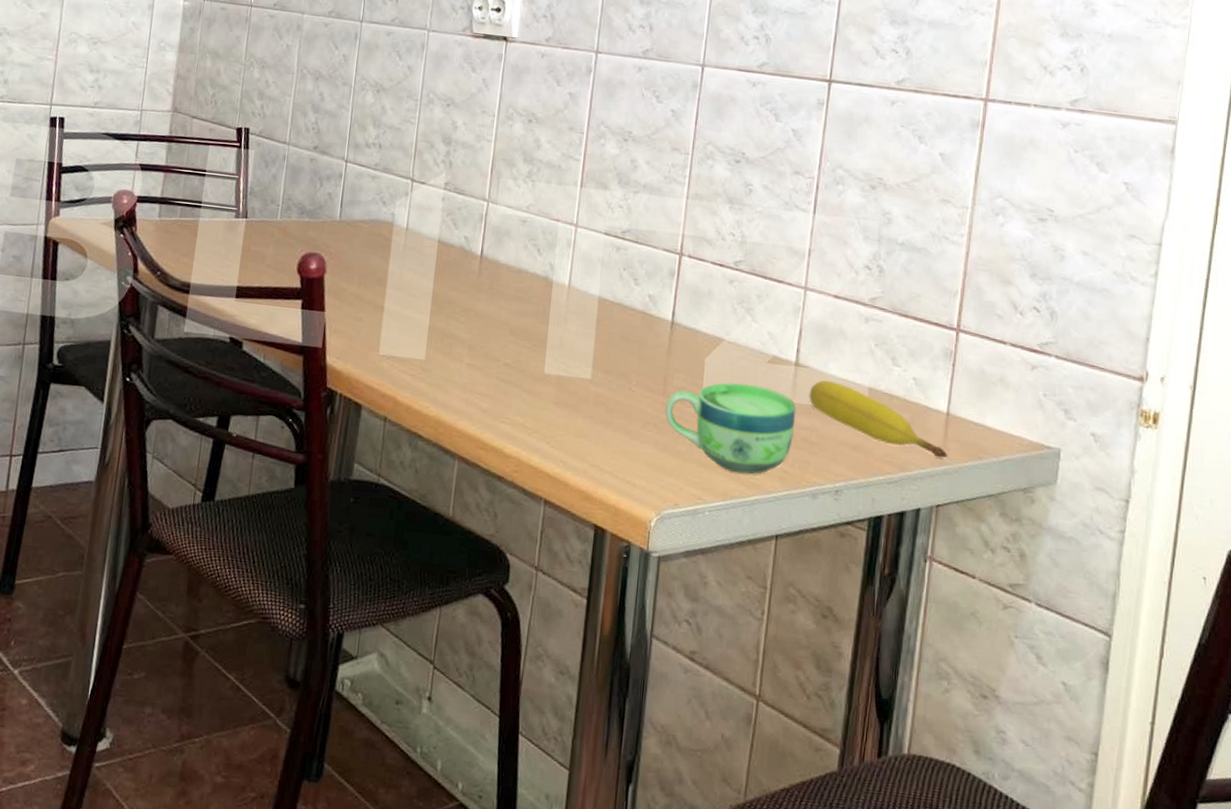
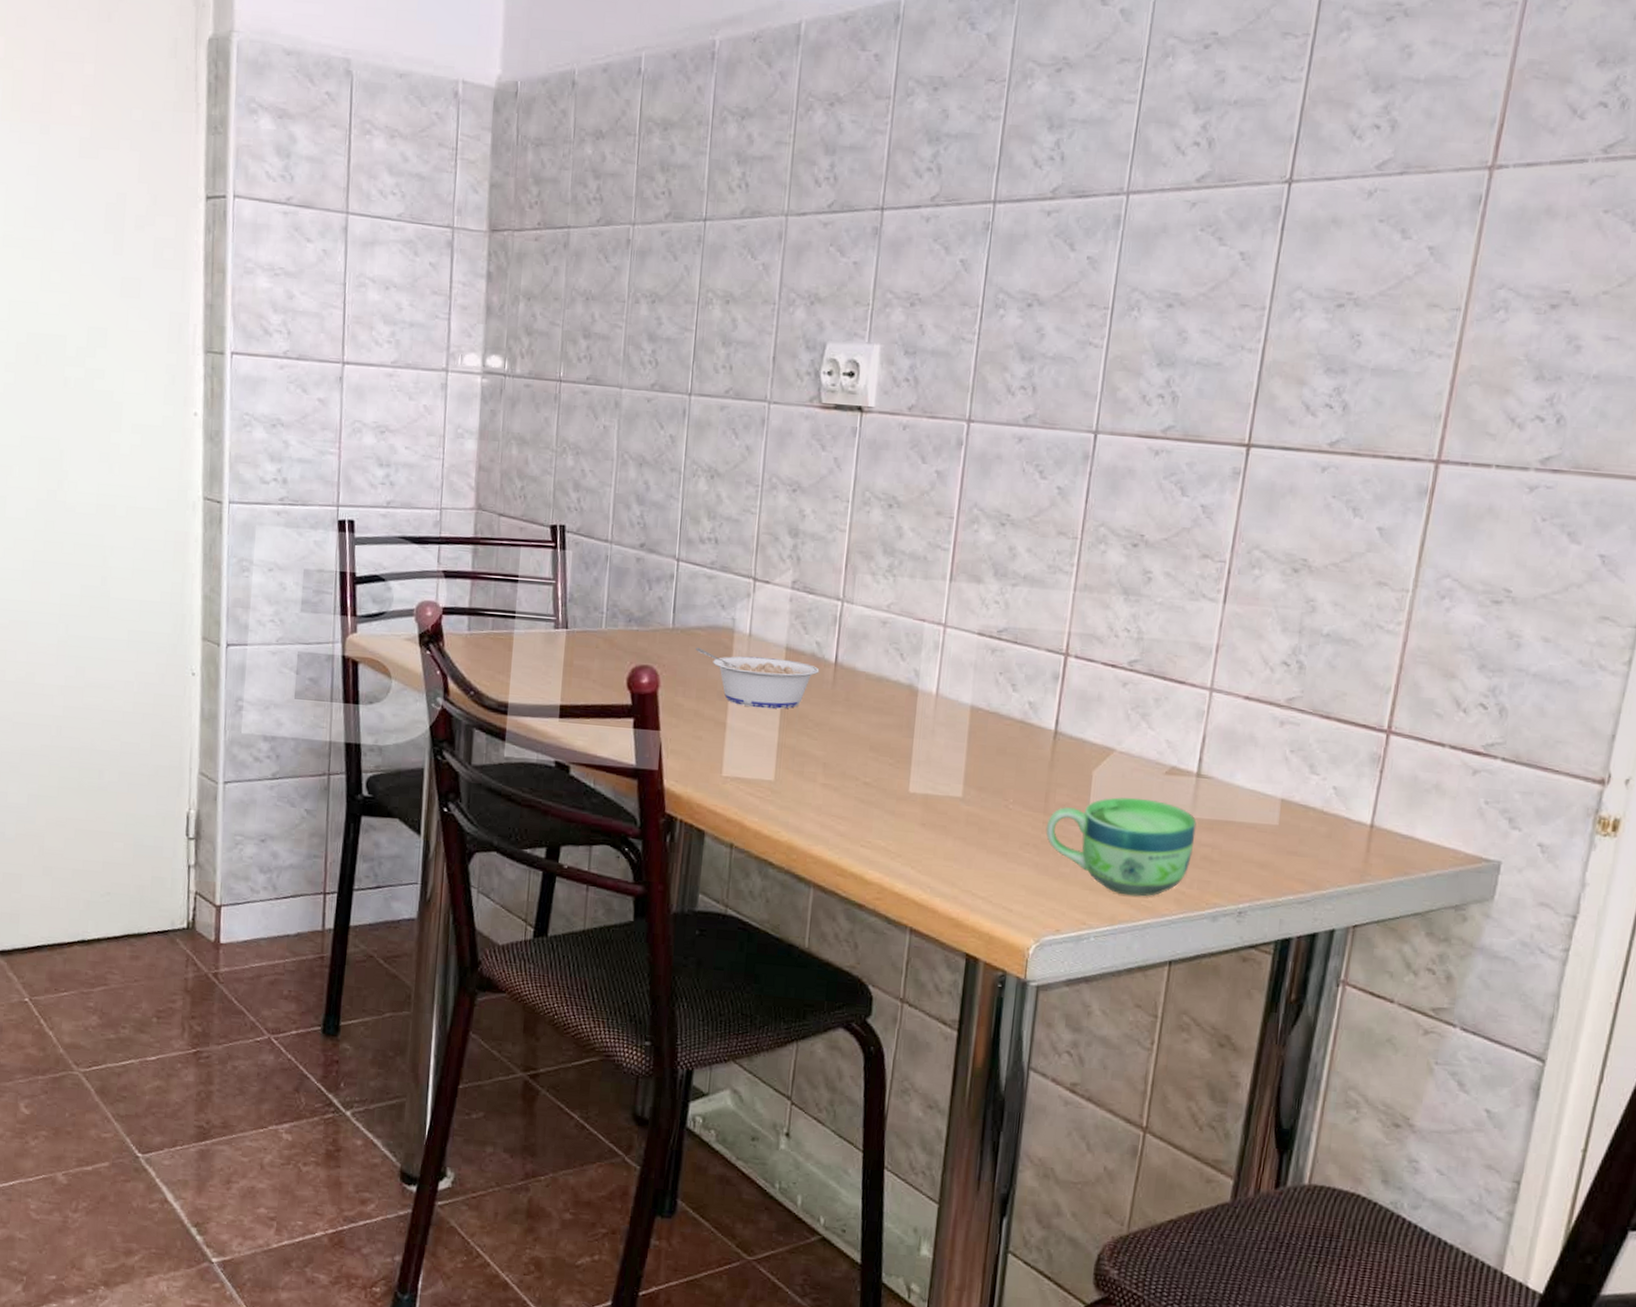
legume: none [359,238,467,295] -> present [696,647,820,709]
fruit: present [809,380,947,458] -> none [1211,792,1369,875]

